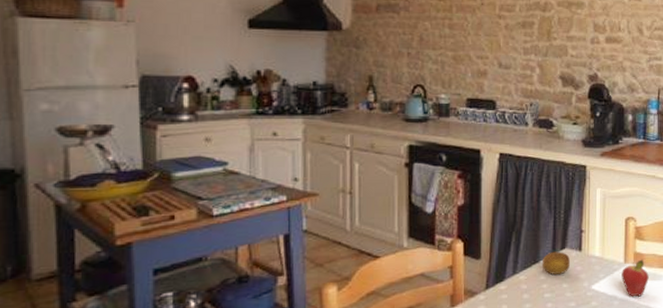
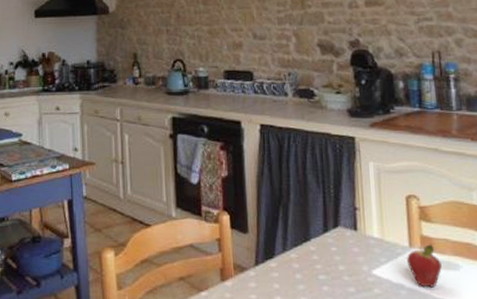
fruit: present [543,251,570,275] -> none [314,229,345,255]

